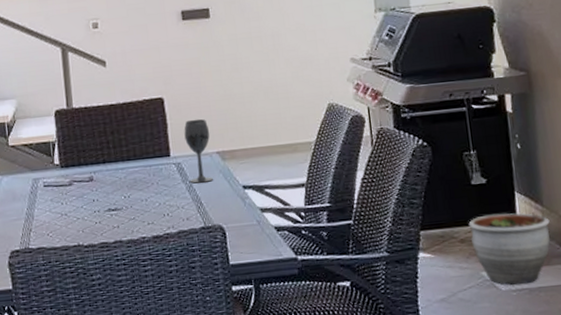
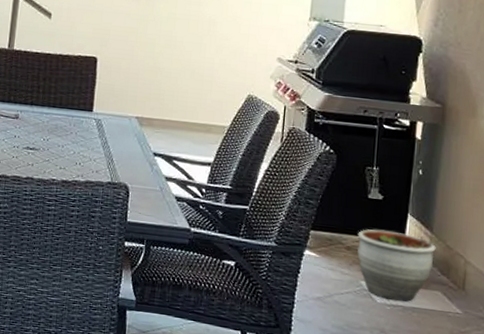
wine glass: present [184,119,213,184] -> none [106,82,134,143]

